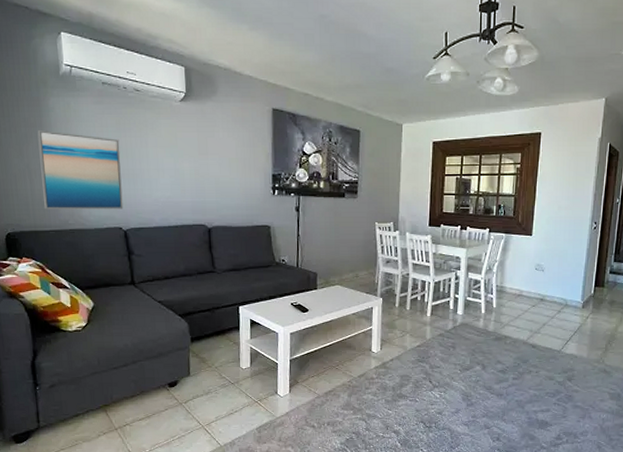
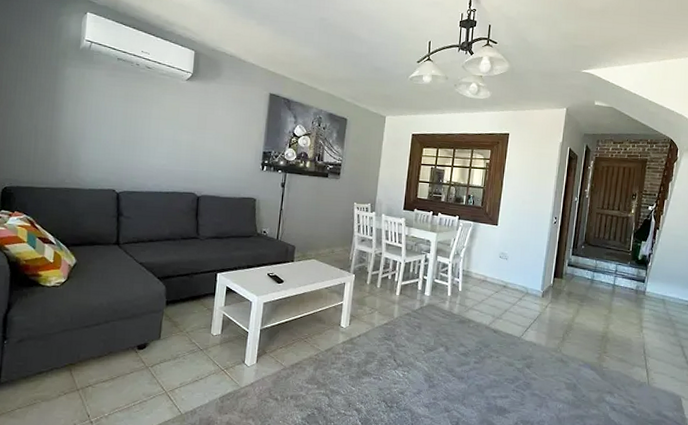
wall art: present [37,130,124,210] -> none [43,95,125,173]

